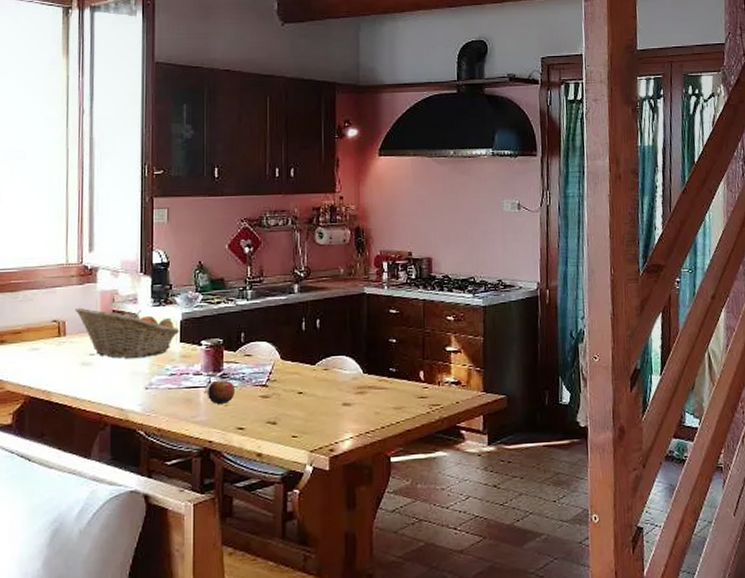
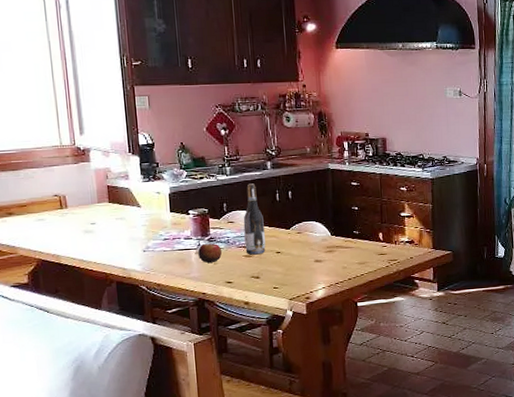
fruit basket: present [75,307,180,358] -> none [73,183,169,226]
wine bottle: none [262,310,286,395] -> present [243,183,266,255]

